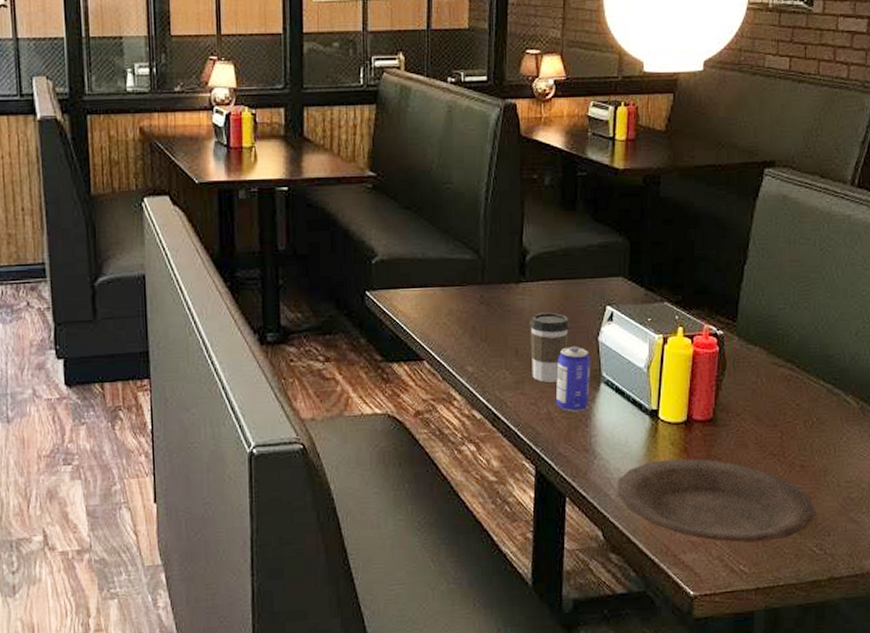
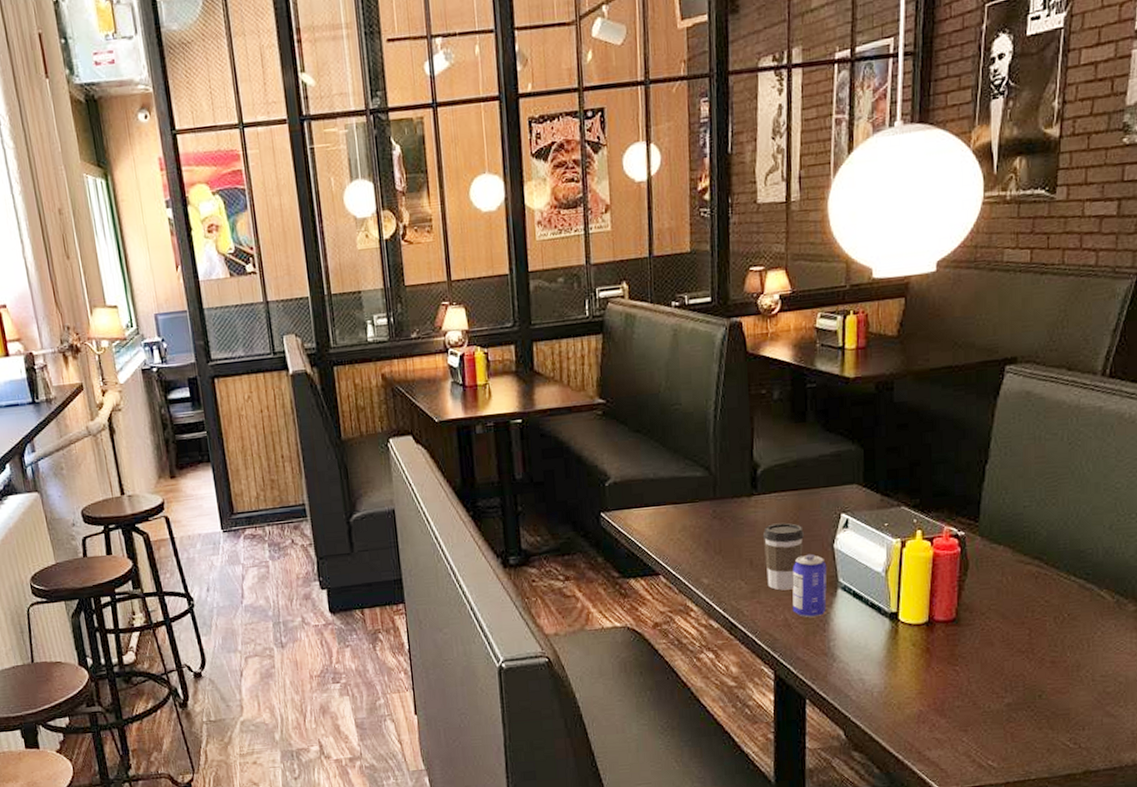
plate: present [617,458,815,543] -> none [857,658,1068,739]

